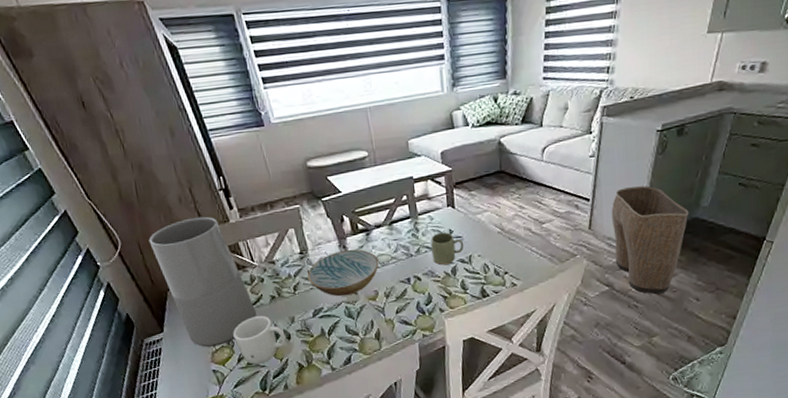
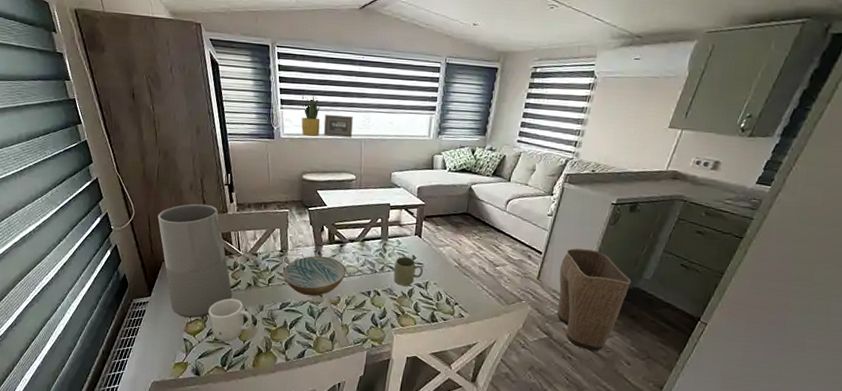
planter: none [285,63,316,116] -> present [301,93,320,137]
picture frame: none [317,82,355,112] -> present [323,114,353,138]

